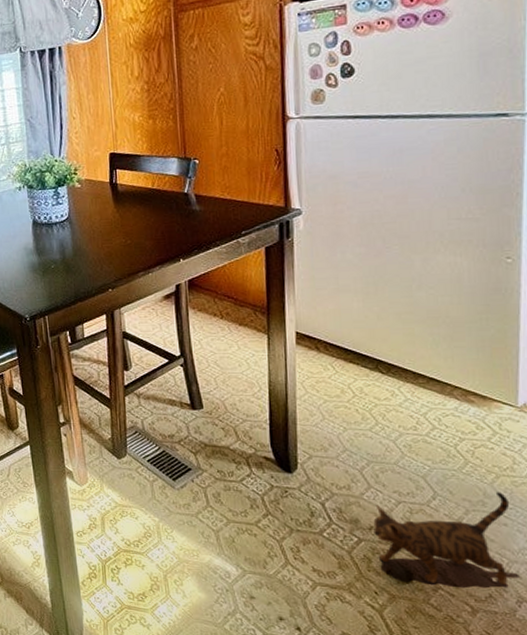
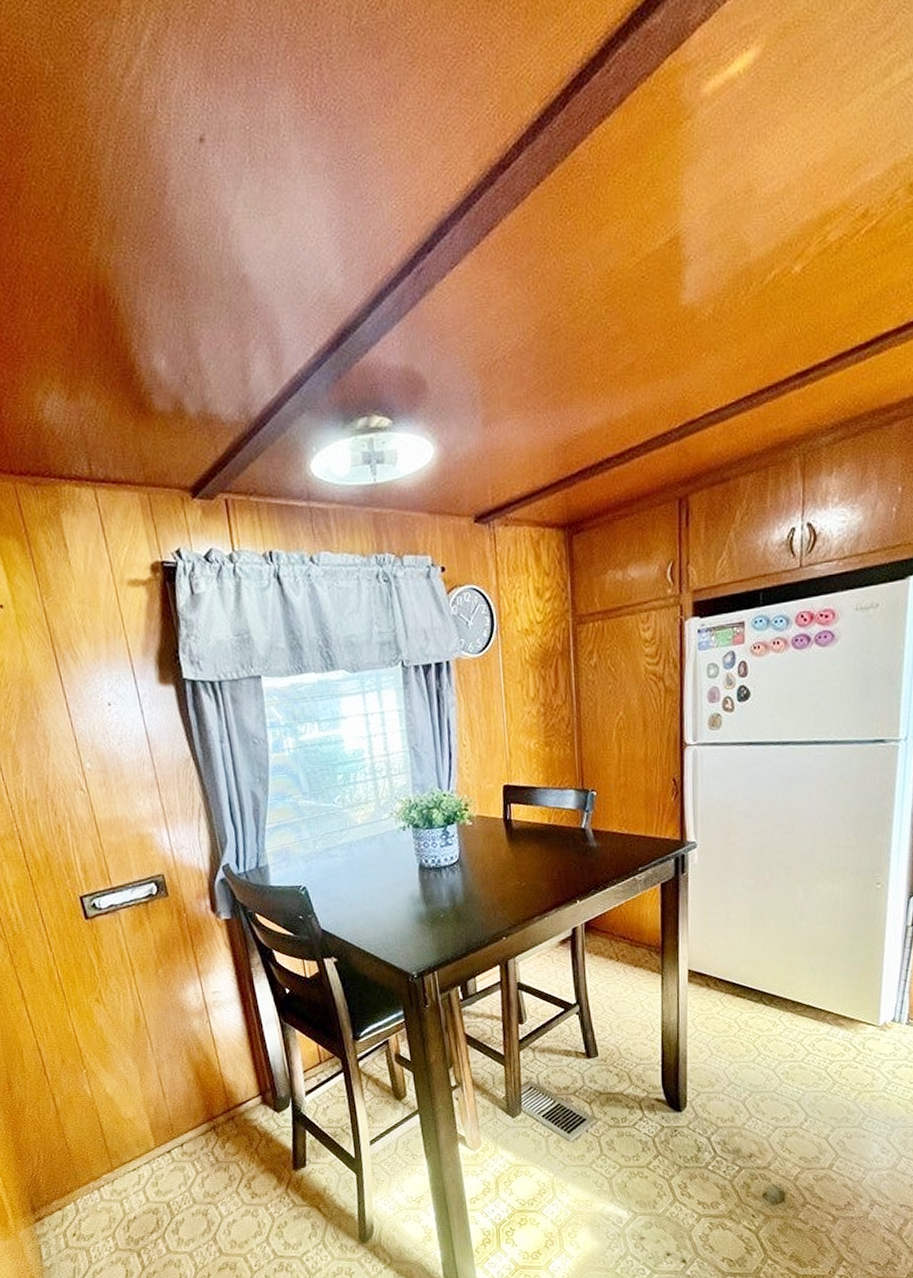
cat: present [373,492,510,585] -> none [753,1107,868,1200]

